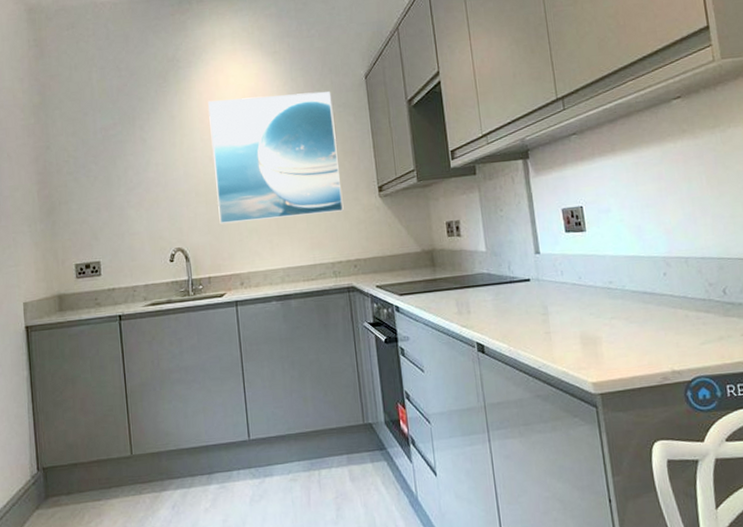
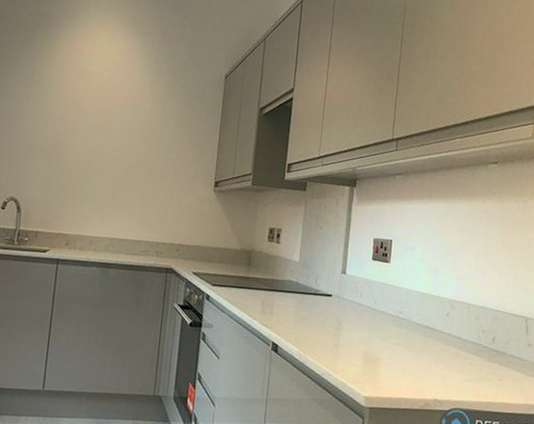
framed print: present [208,91,344,225] -> none [57,63,190,197]

